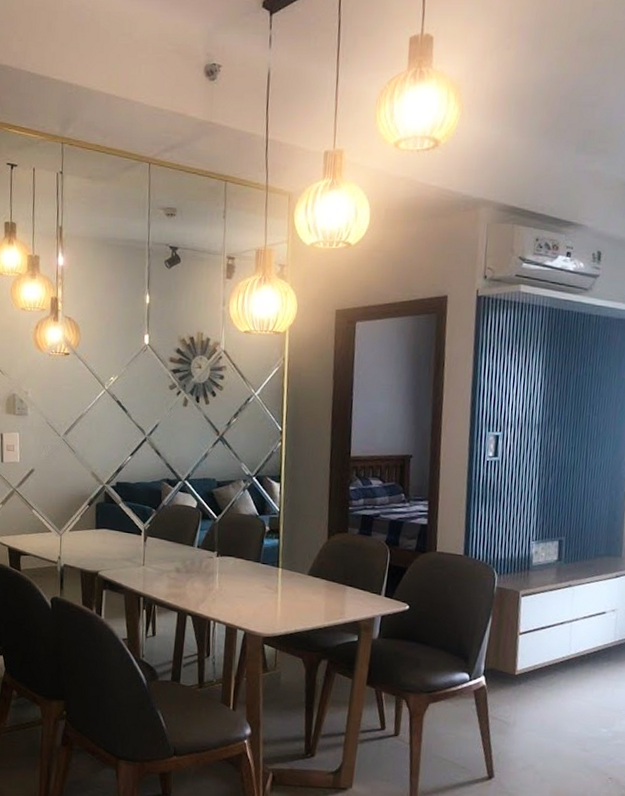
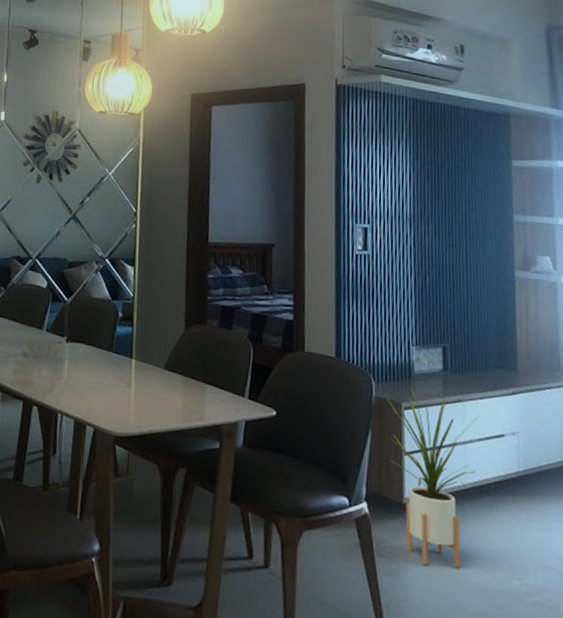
house plant: none [505,578,584,723] -> present [387,388,478,569]

